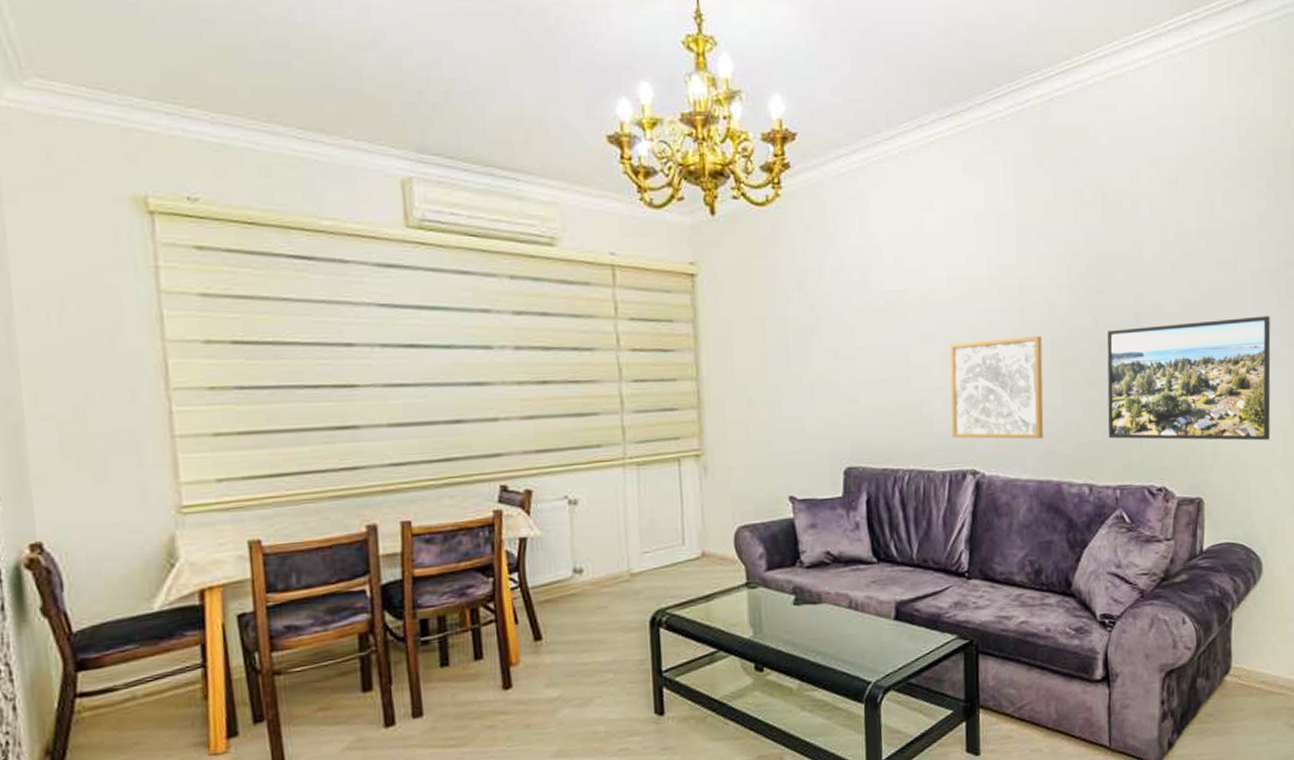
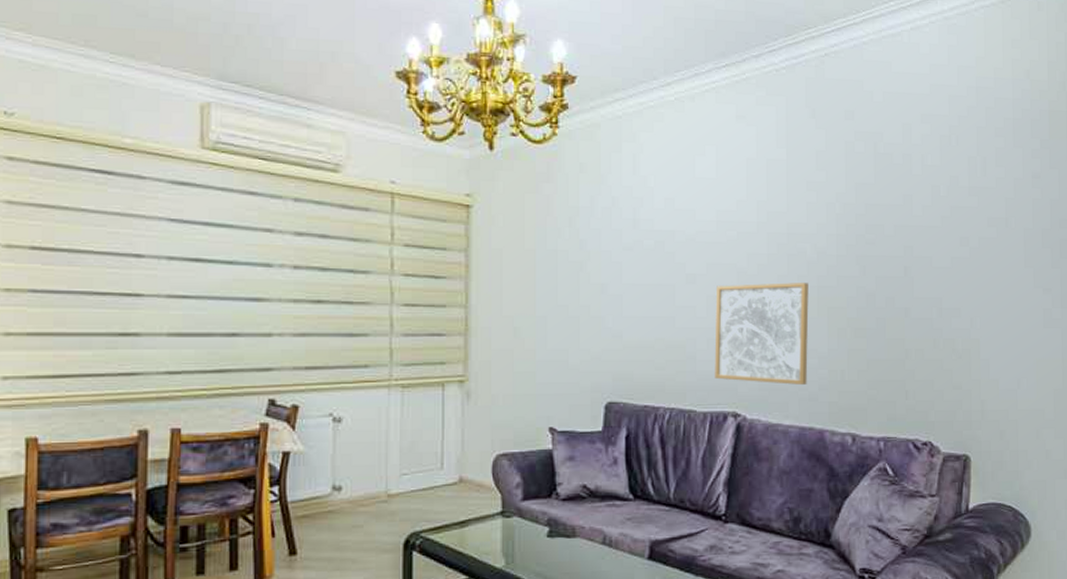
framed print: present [1107,316,1271,441] -> none [873,274,1043,400]

